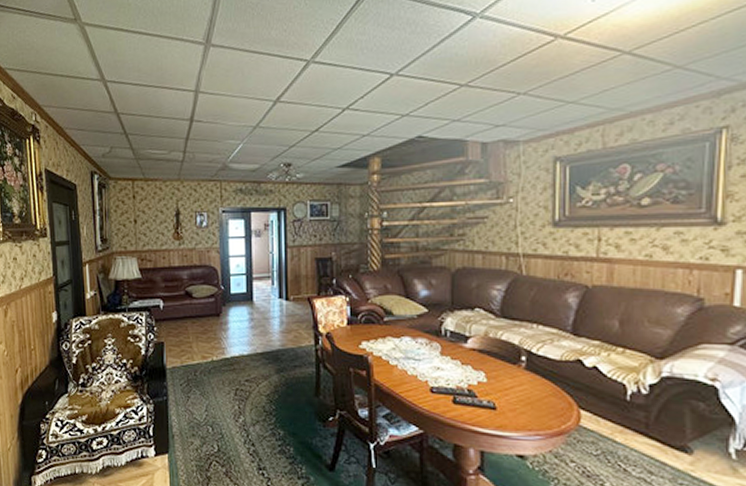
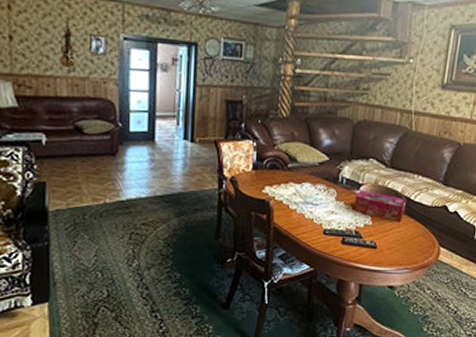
tissue box: none [463,342,526,380] -> present [354,189,406,222]

